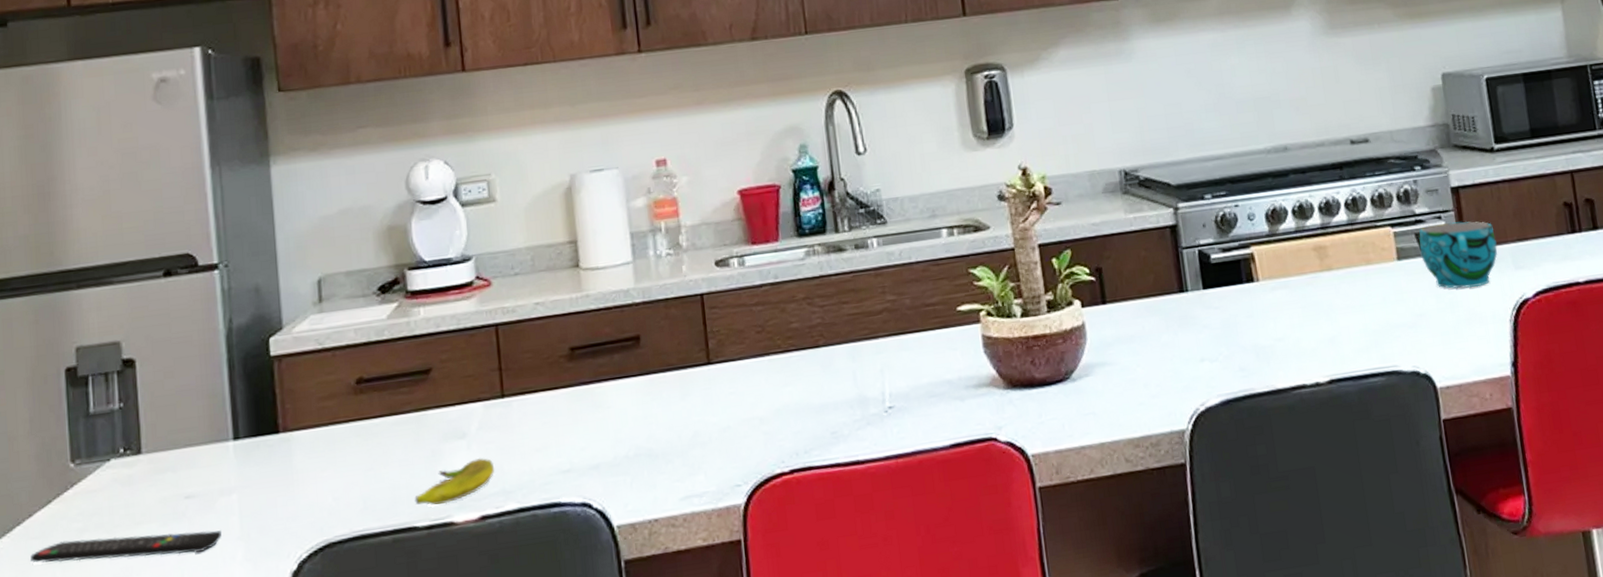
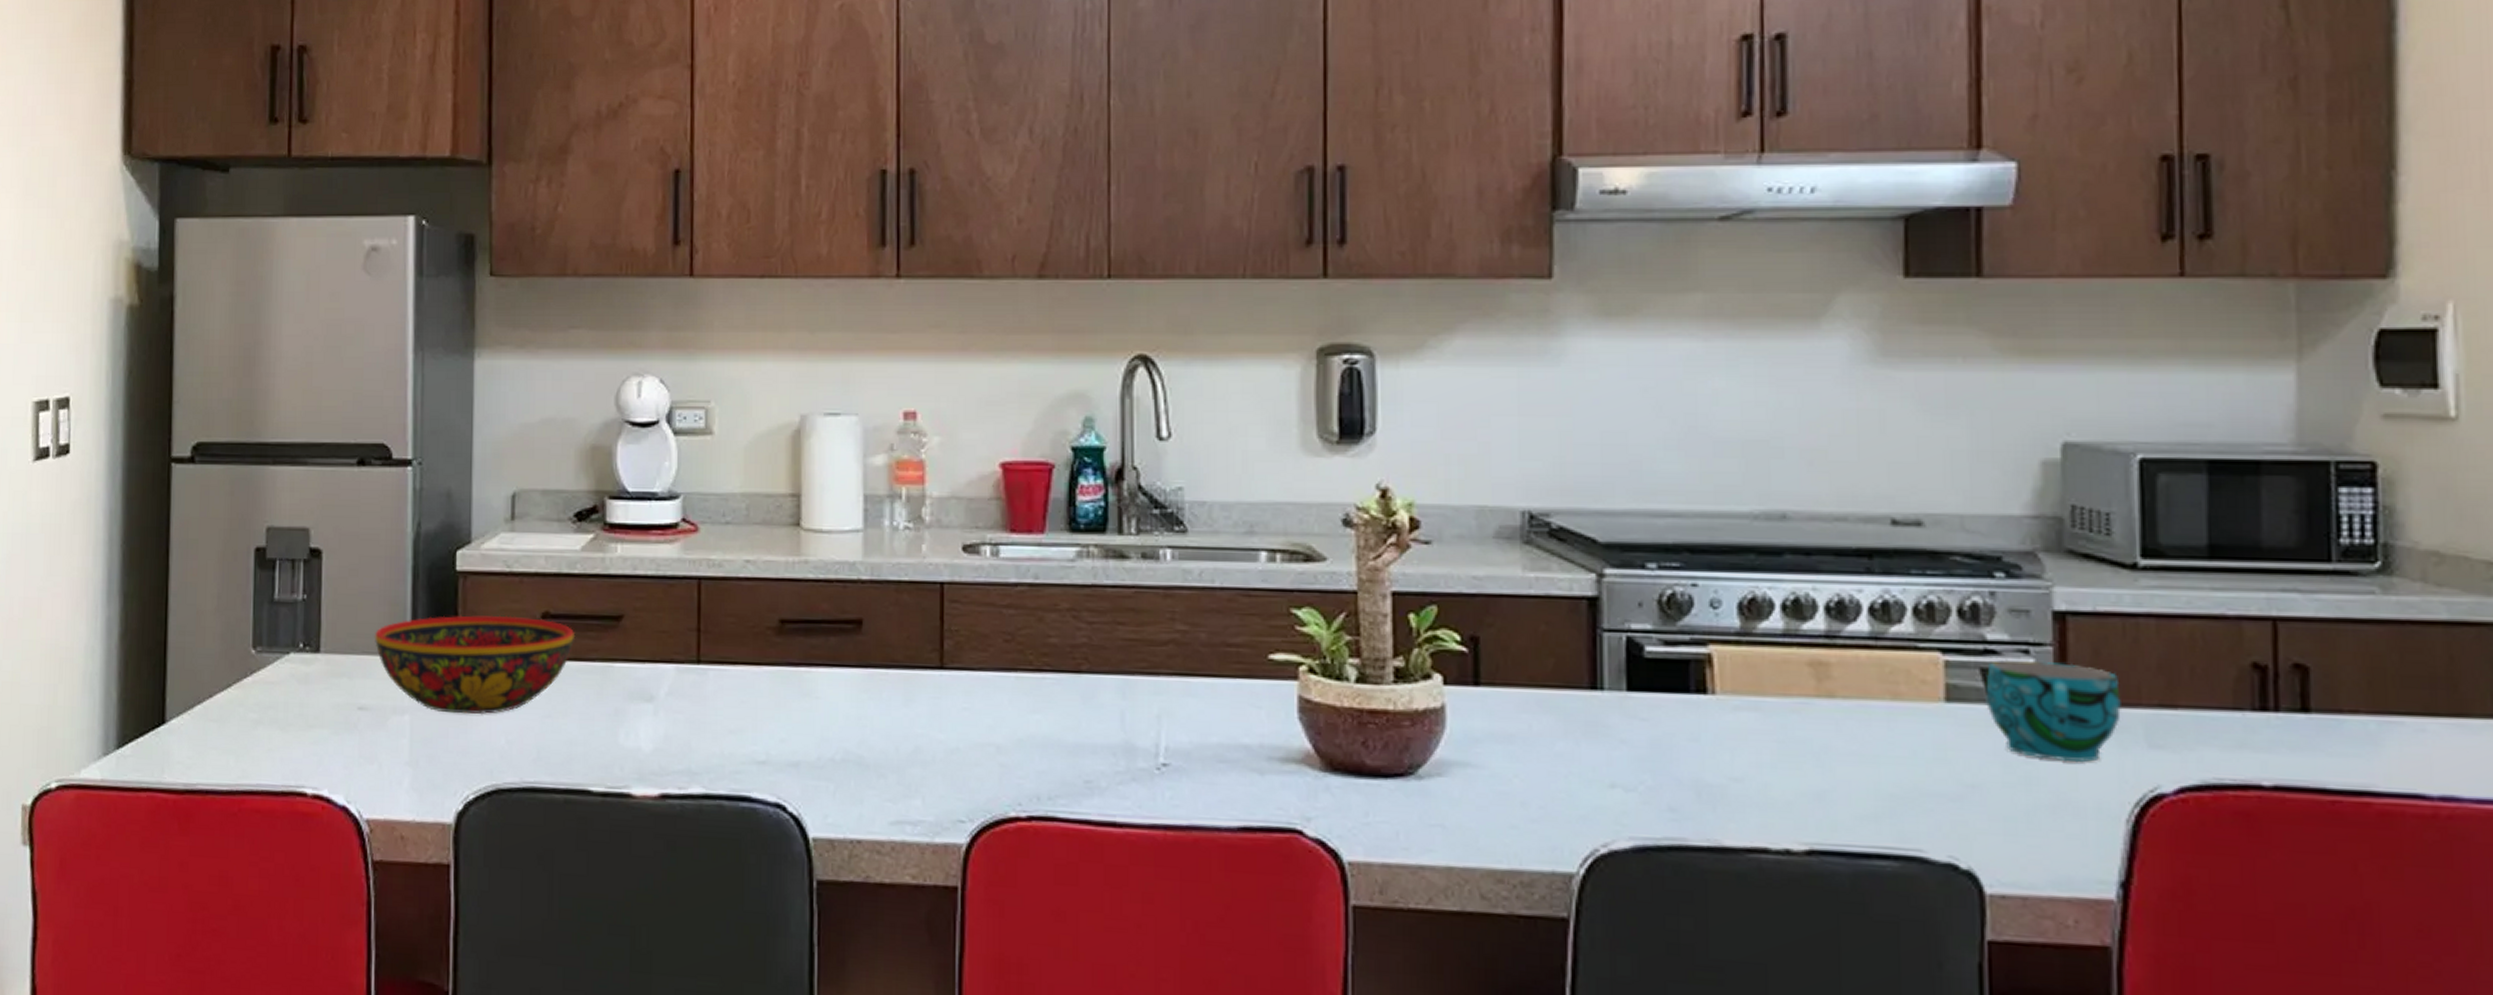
remote control: present [30,530,222,564] -> none [207,729,390,770]
bowl: none [195,384,389,486] -> present [374,615,576,715]
banana: present [414,457,495,506] -> none [591,727,682,773]

